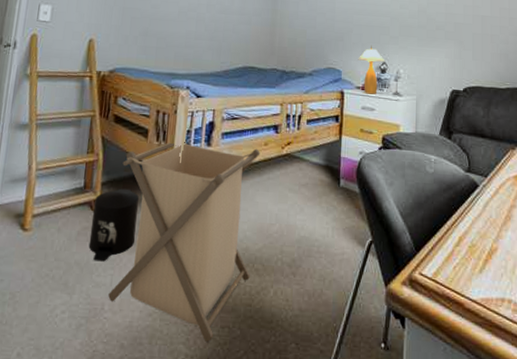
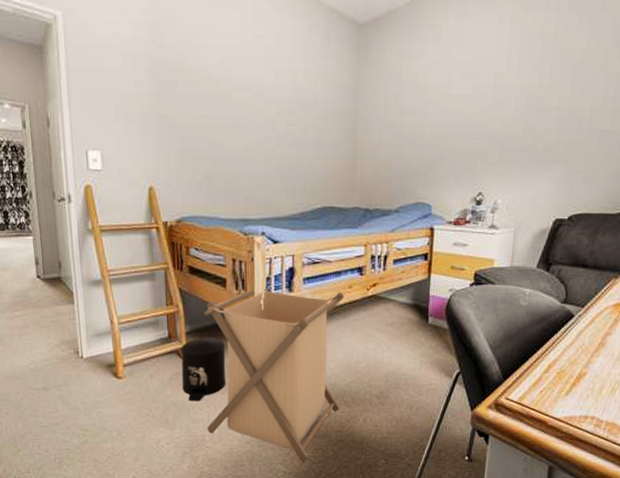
table lamp: present [358,45,385,95] -> none [450,174,482,229]

